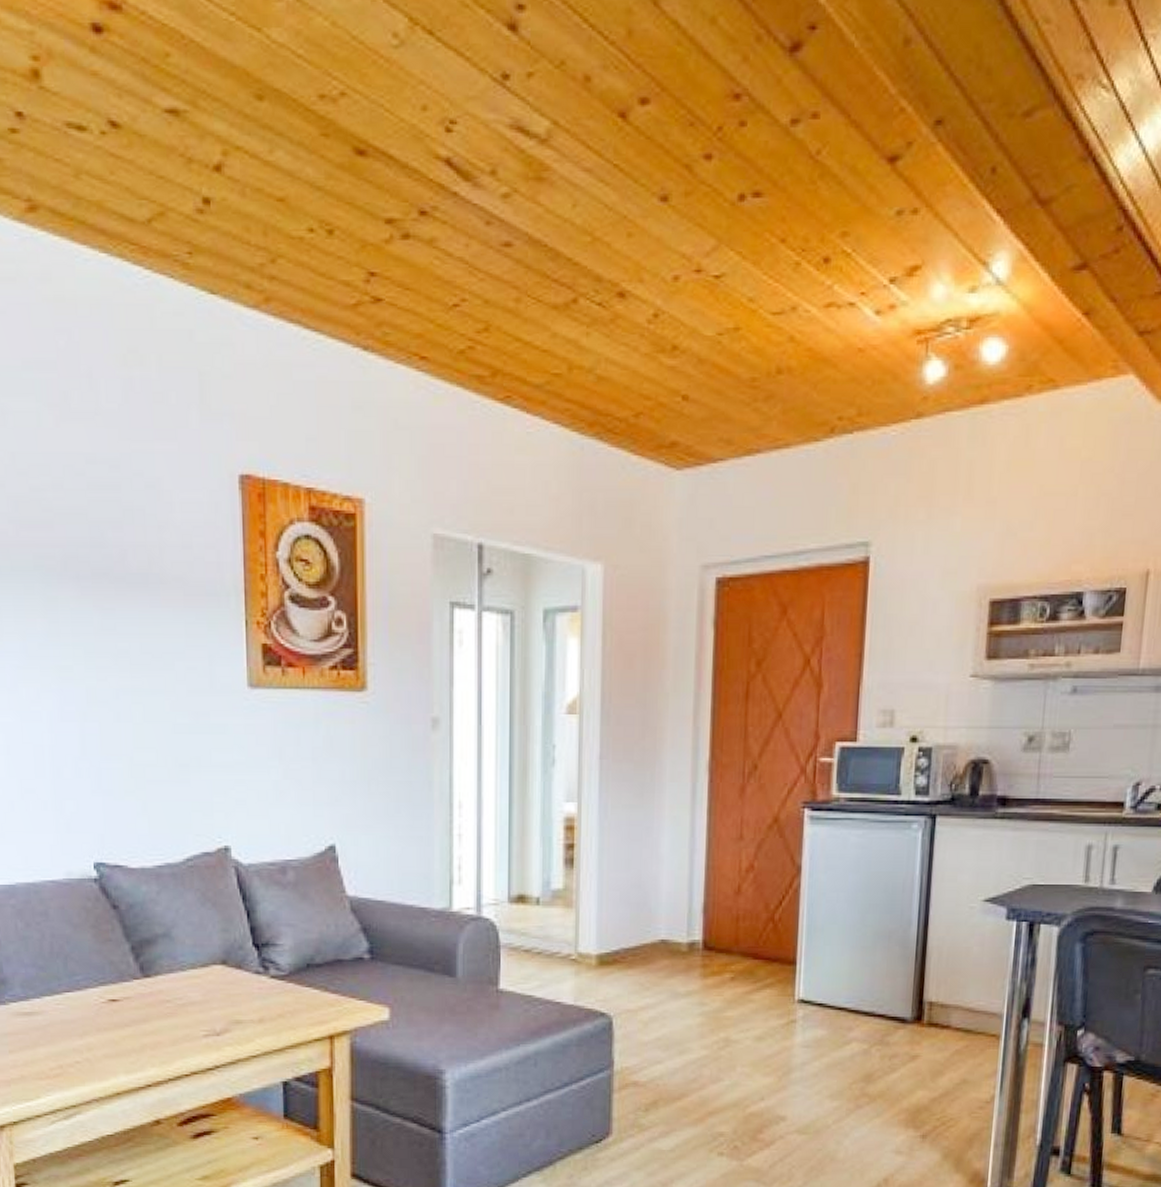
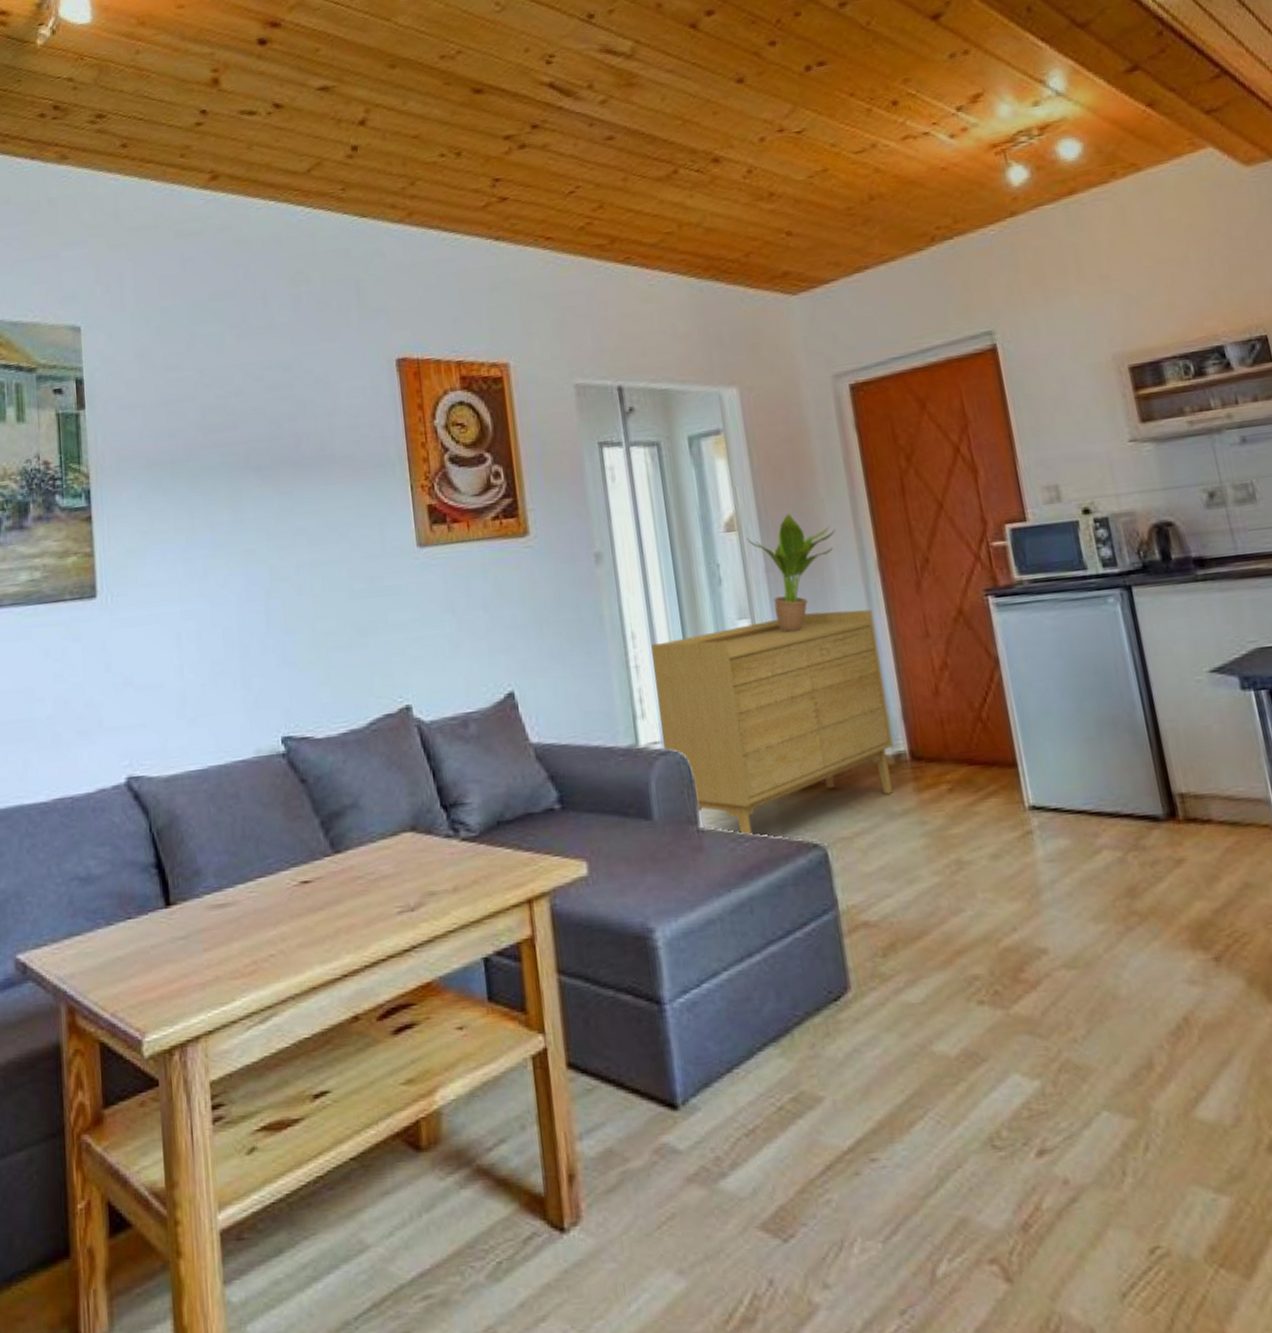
sideboard: none [476,804,695,1000] -> present [651,609,894,836]
potted plant: none [586,704,675,821] -> present [746,514,836,633]

